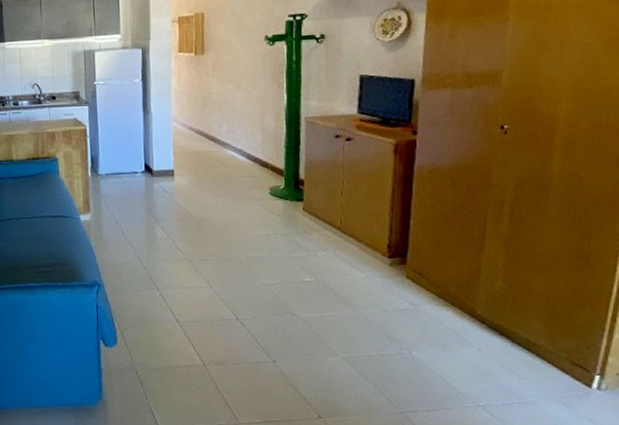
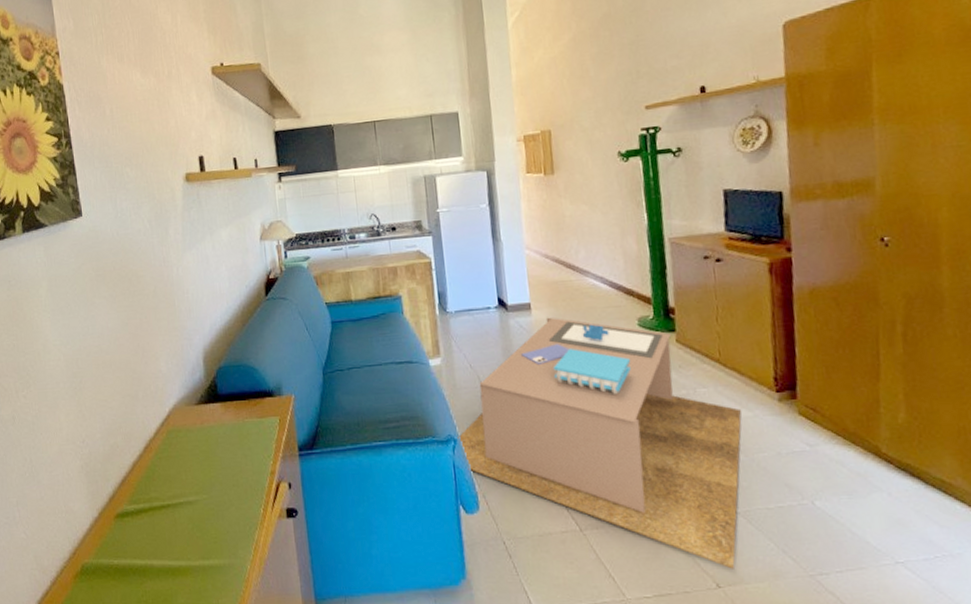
coffee table: none [101,183,355,404] -> present [457,317,742,569]

